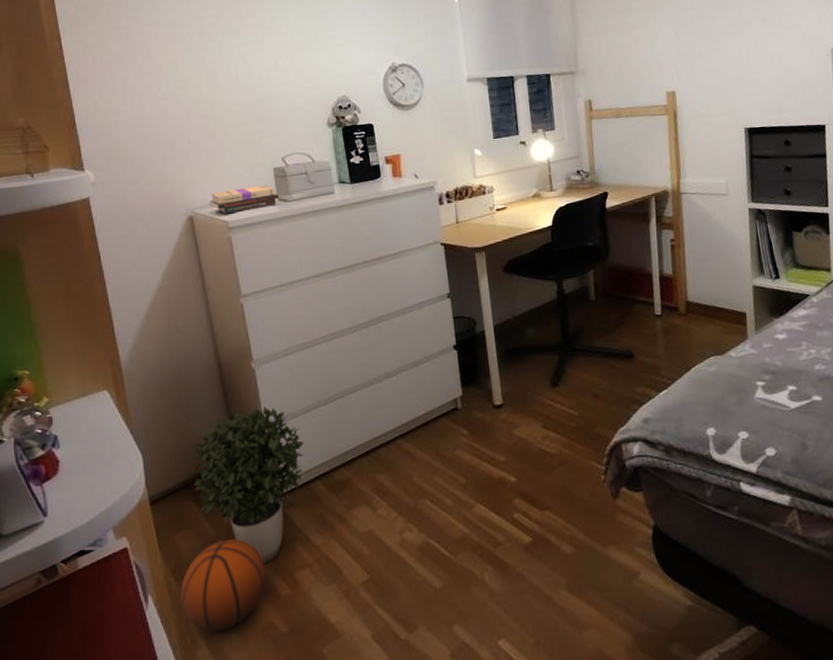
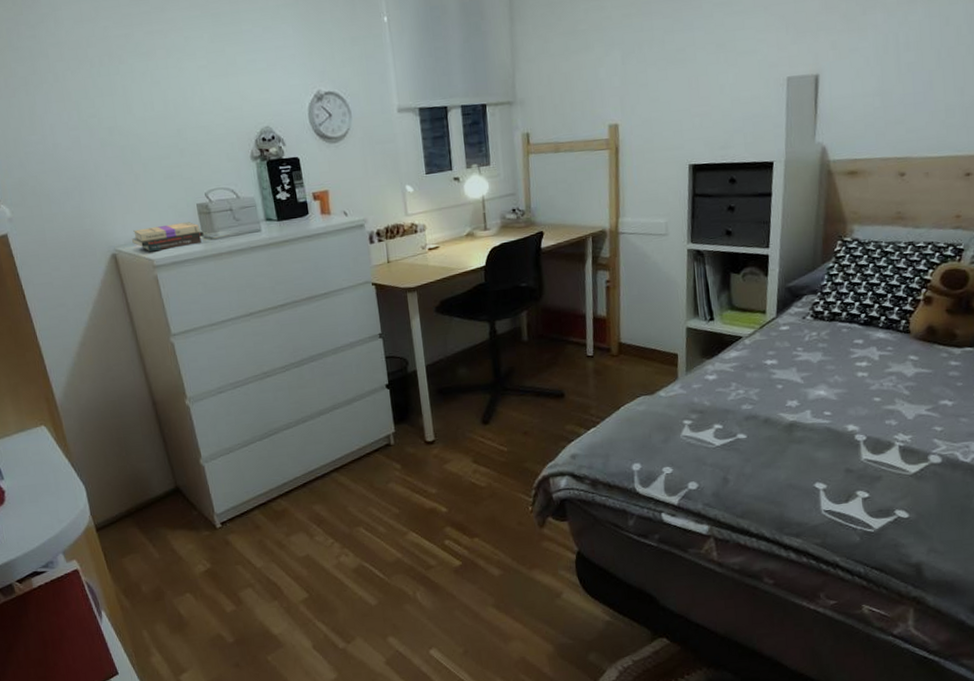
basketball: present [180,539,266,633] -> none [131,562,212,643]
potted plant: present [194,406,304,565] -> none [135,442,241,585]

